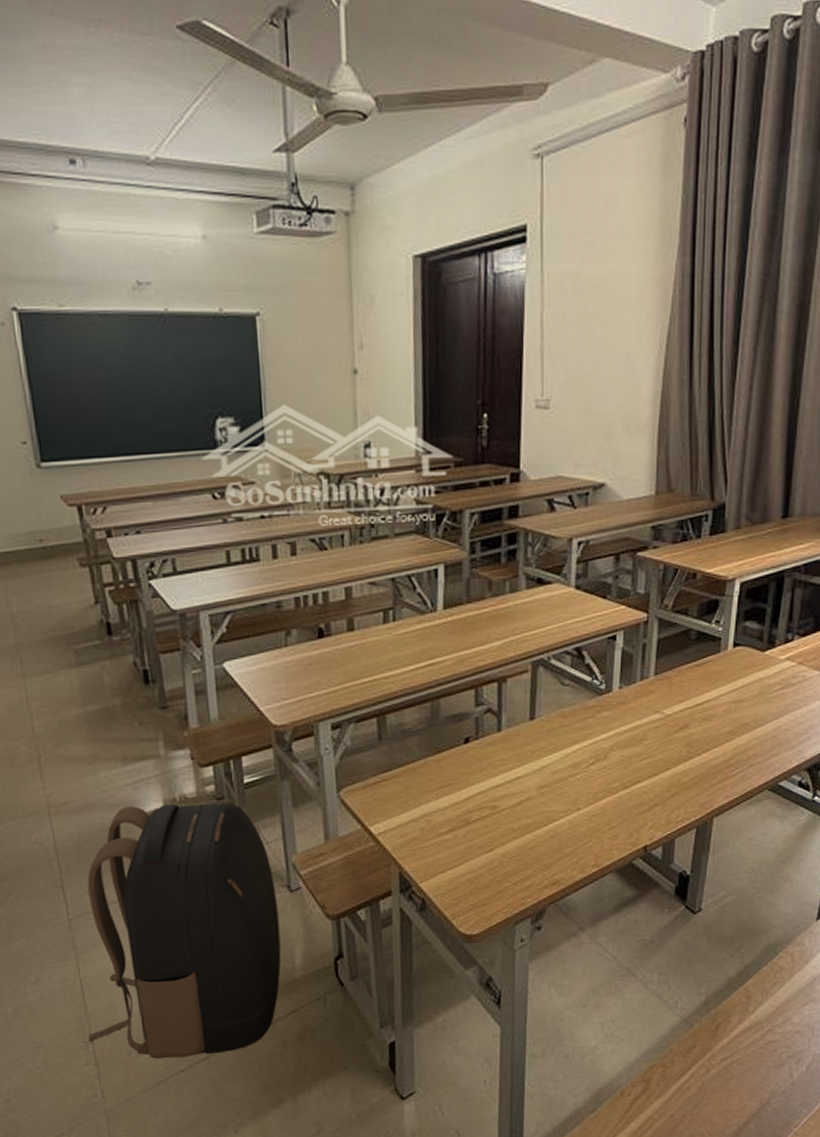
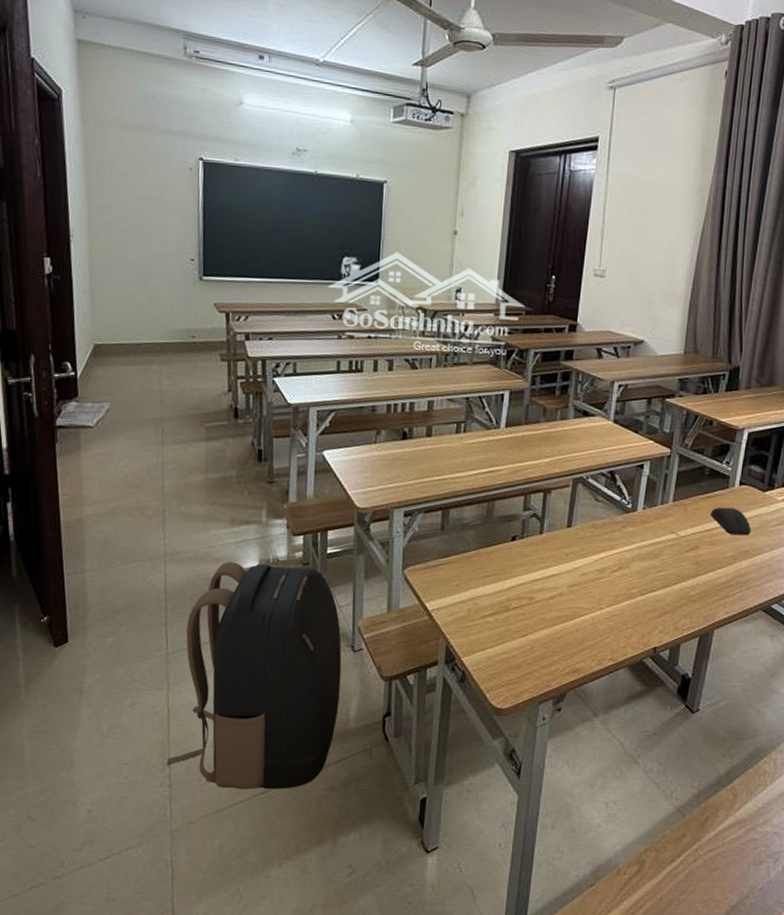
computer mouse: none [701,674,751,707] -> present [711,507,751,536]

